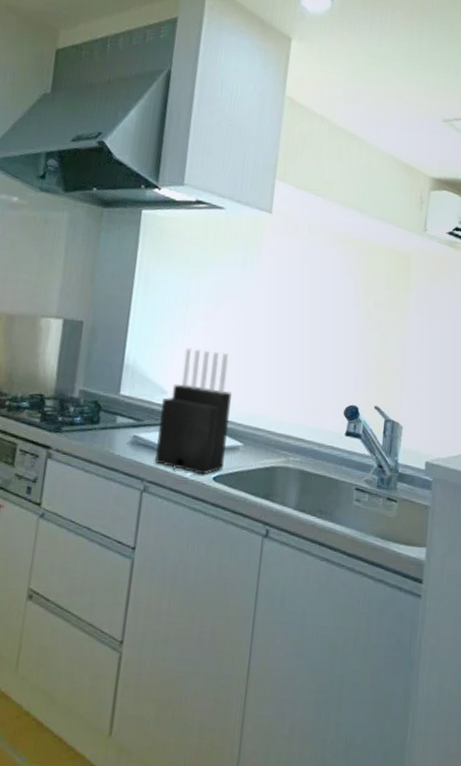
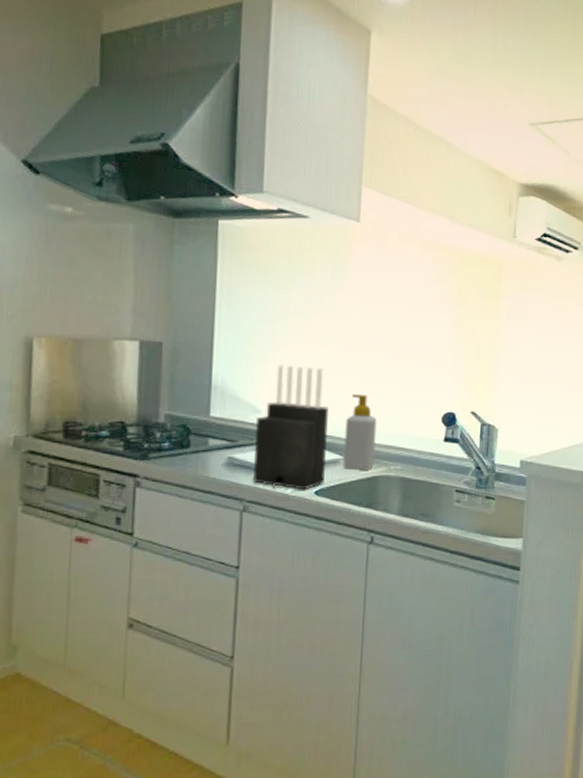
soap bottle: none [242,381,278,460] -> present [343,394,377,470]

